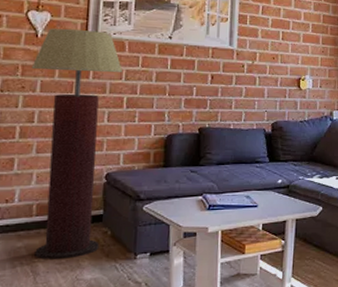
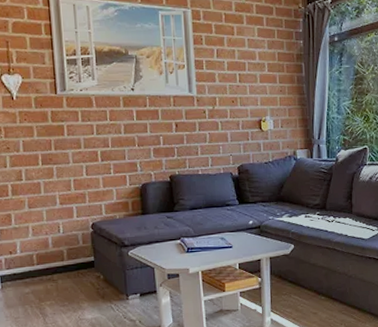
floor lamp: present [31,28,122,260] -> none [12,89,95,303]

